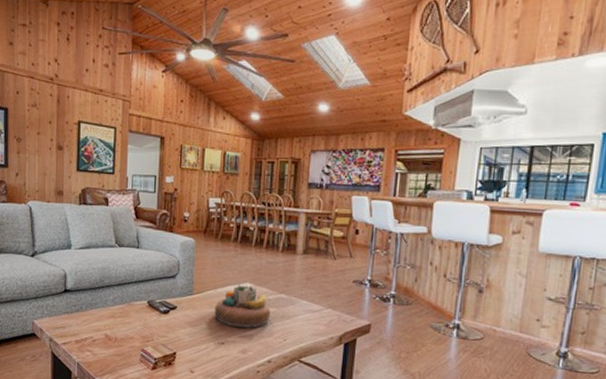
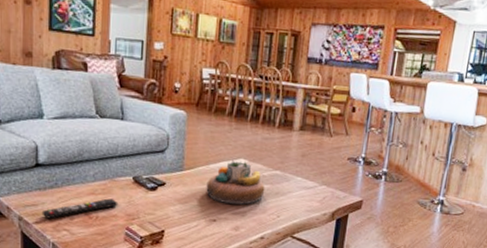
remote control: none [68,321,135,340] -> present [41,198,118,219]

